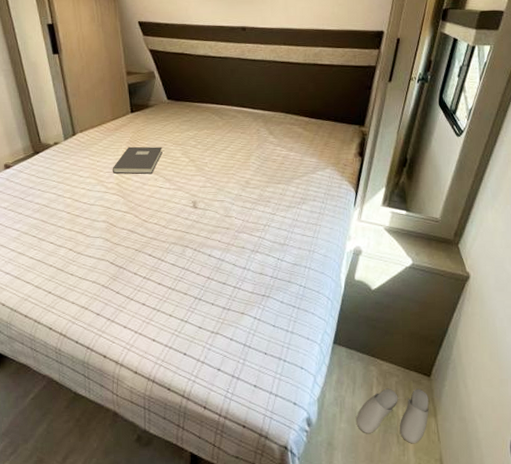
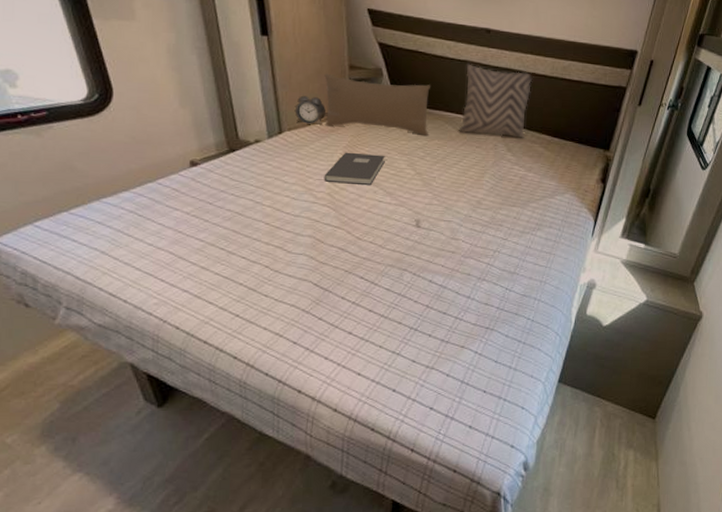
alarm clock: none [85,101,109,126] -> present [296,95,325,126]
pillow: none [106,80,199,127] -> present [324,73,430,137]
pillow: none [224,59,289,122] -> present [459,63,534,138]
slippers: present [357,388,429,444] -> none [576,430,651,489]

